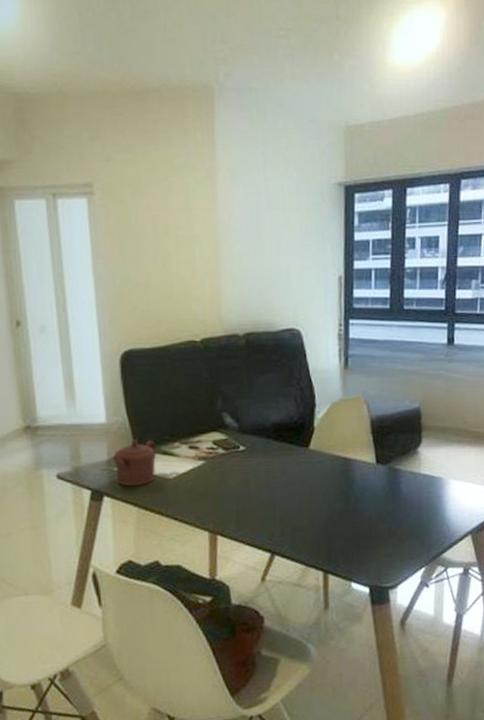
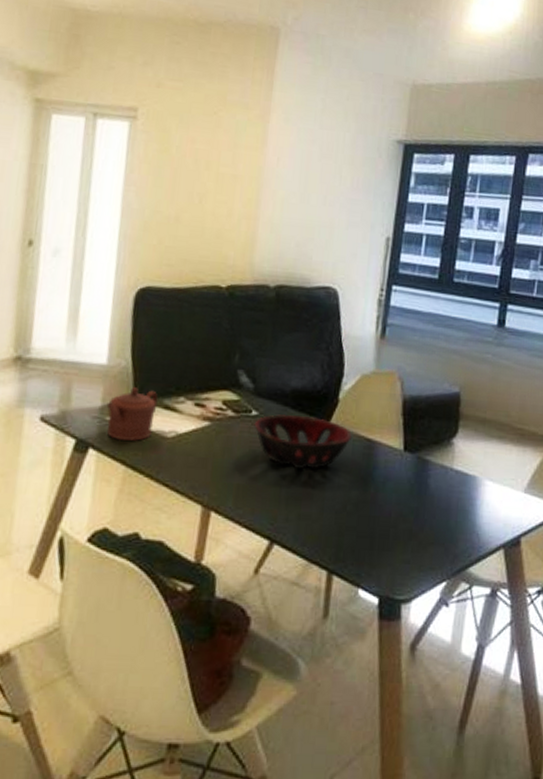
decorative bowl: none [243,445,329,490] -> present [254,414,352,470]

